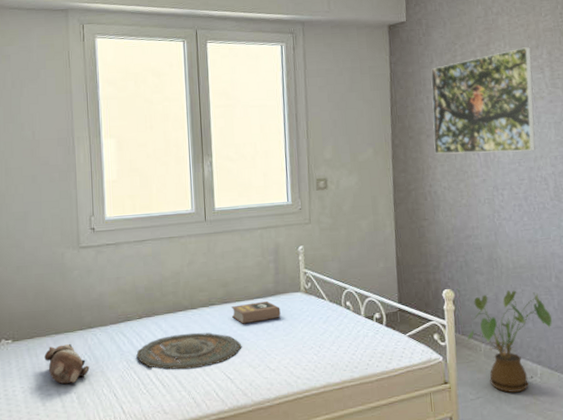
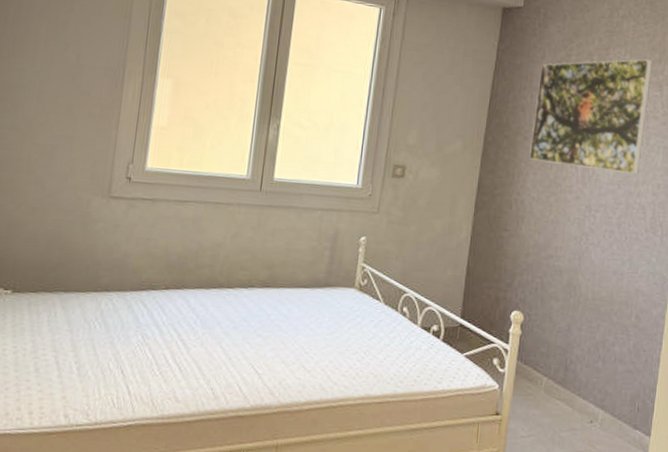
teddy bear: present [44,343,90,385] -> none [46,304,98,352]
tray: present [136,332,242,370] -> none [154,314,278,356]
book: present [232,300,281,324] -> none [272,291,328,315]
house plant: present [466,290,552,393] -> none [528,323,624,436]

